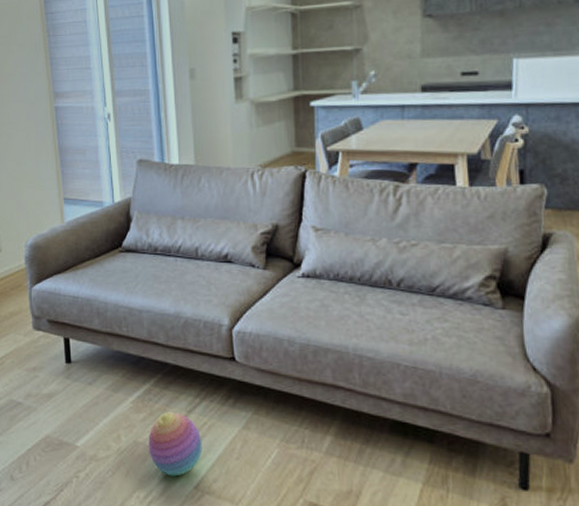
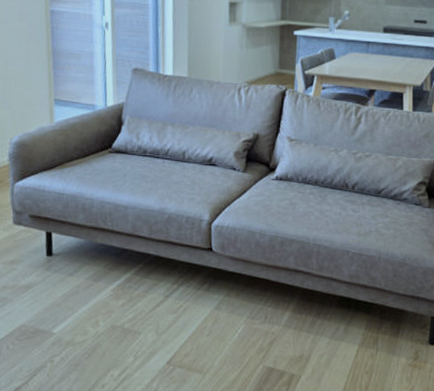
stacking toy: present [148,412,203,477] -> none [125,298,177,354]

